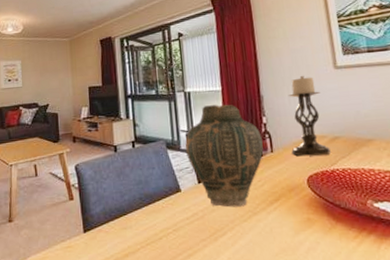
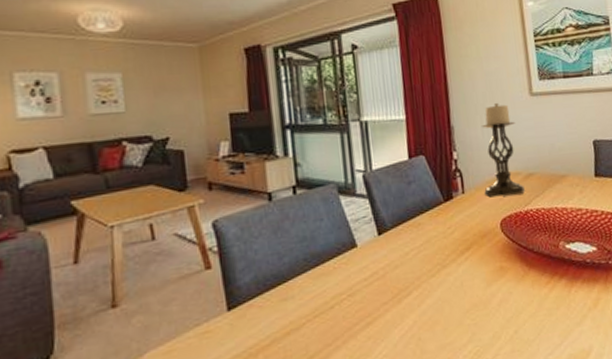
vase: present [185,104,264,208] -> none [361,136,454,262]

